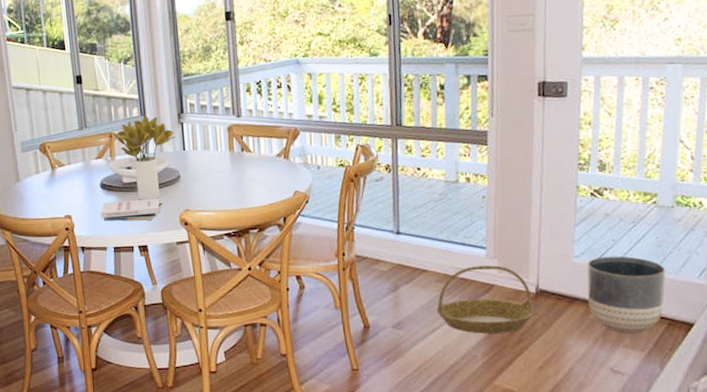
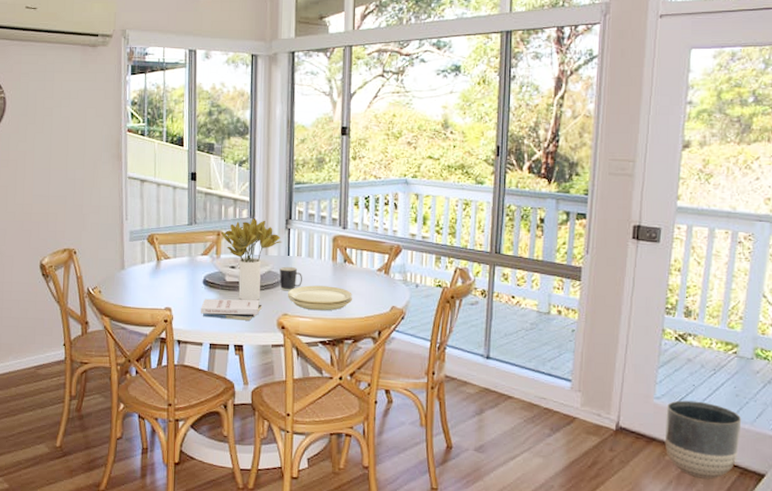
mug: none [177,161,201,187] -> present [279,266,302,291]
plate: none [187,177,254,204] -> present [288,285,352,311]
basket: present [436,265,535,334] -> none [518,397,614,466]

